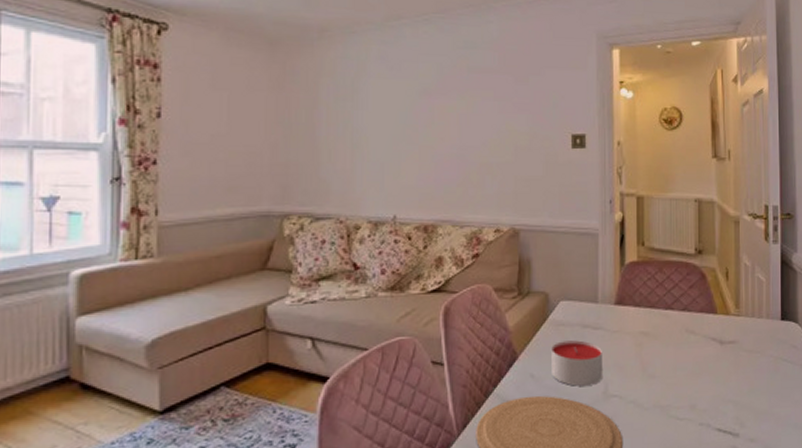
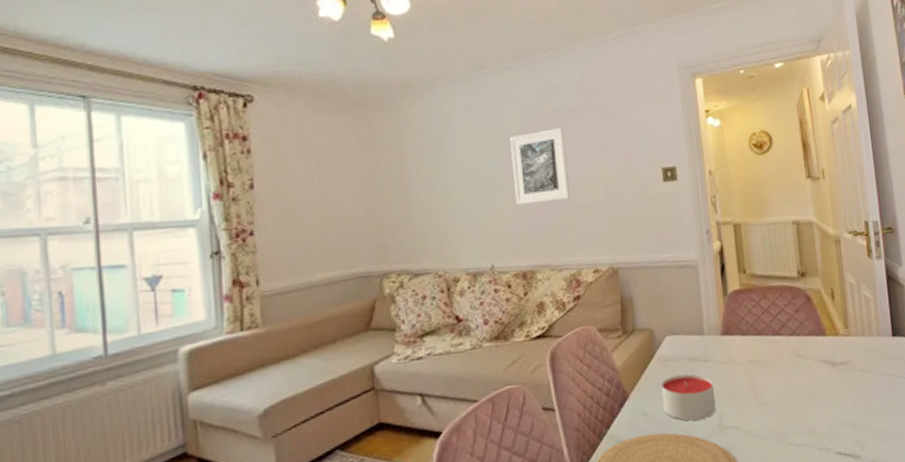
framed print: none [423,84,478,158] -> present [510,126,570,205]

